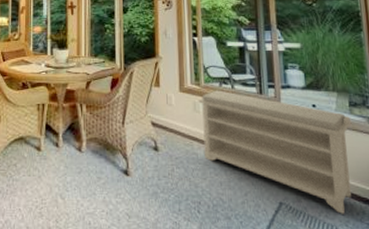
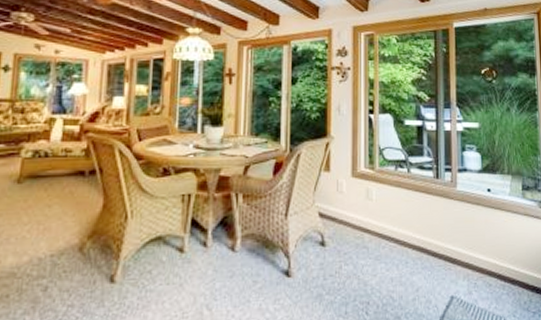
bench: present [198,90,352,214] -> none [371,174,524,304]

